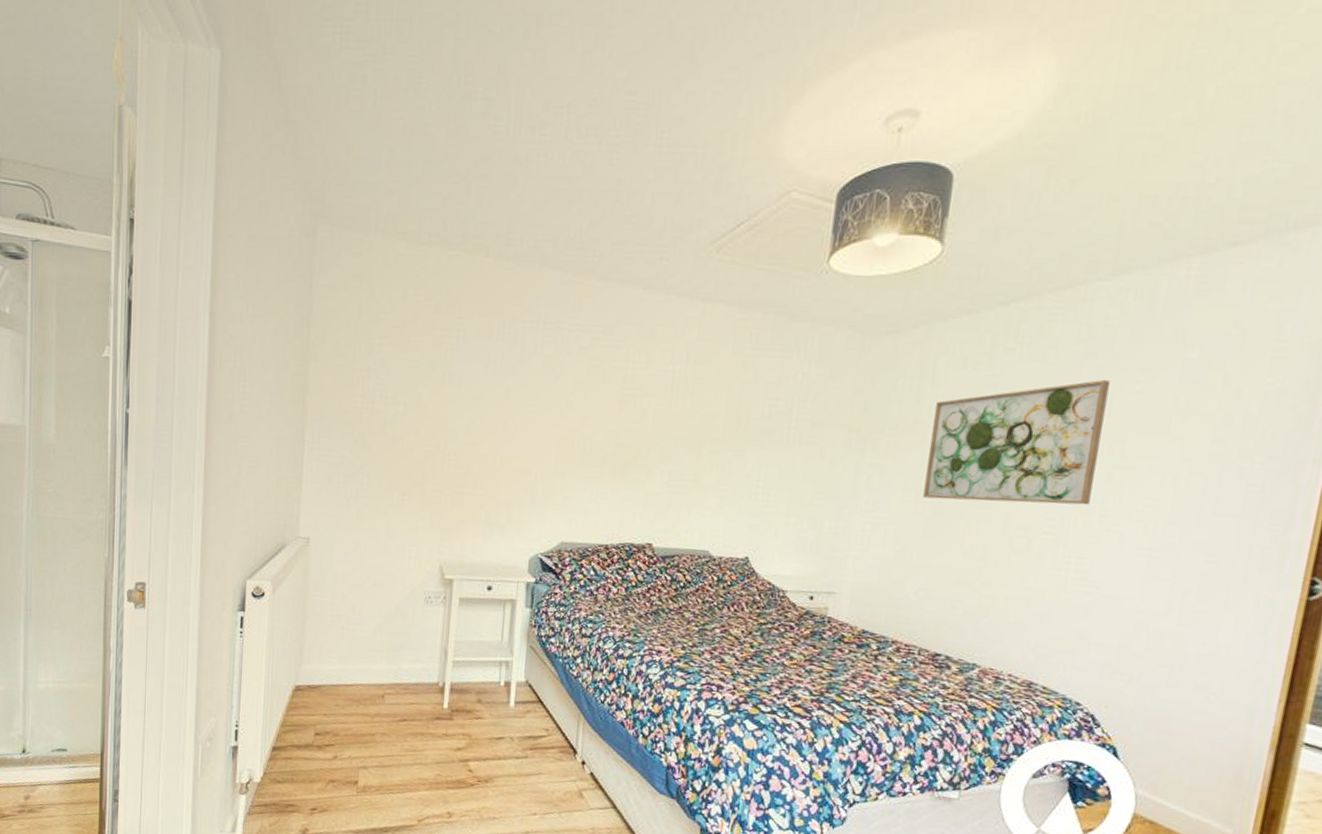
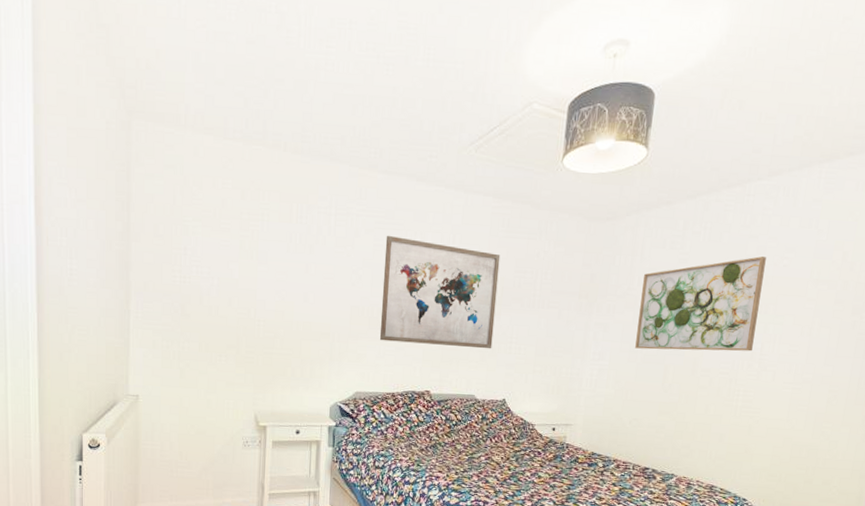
wall art: none [591,353,746,494] -> present [379,235,501,349]

